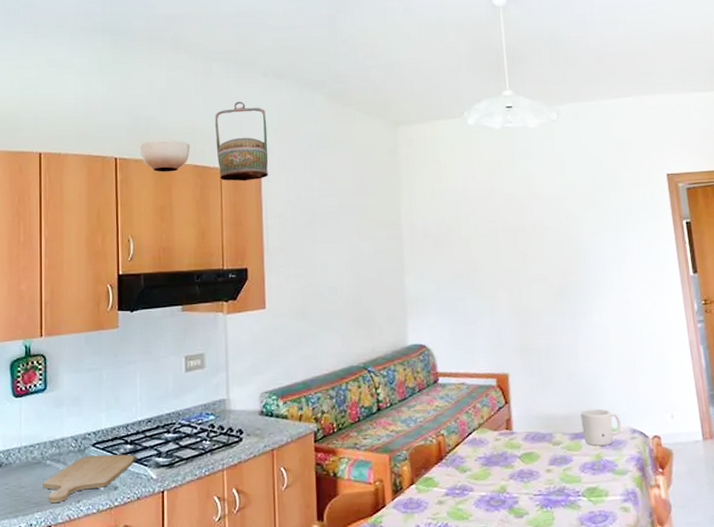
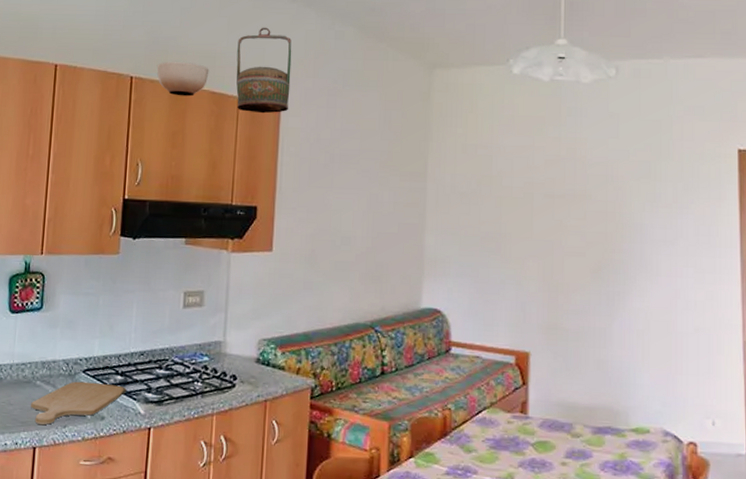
mug: present [580,408,621,446] -> none [607,402,652,446]

